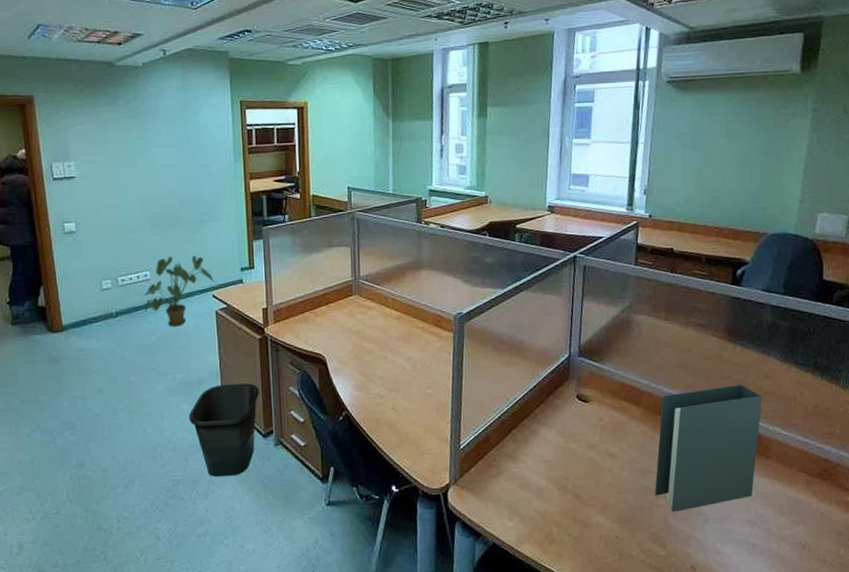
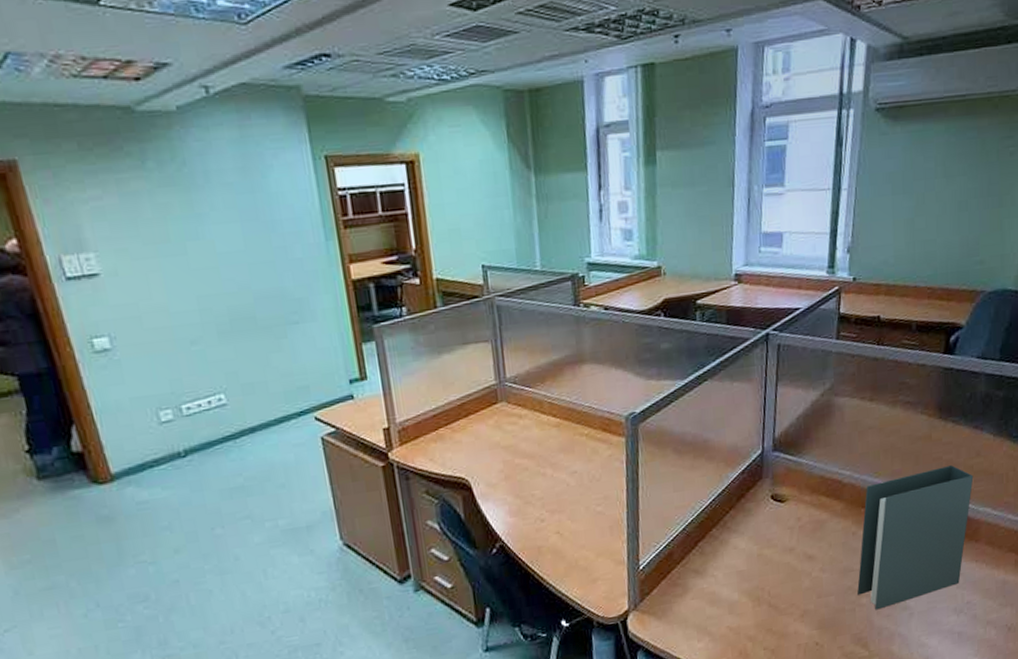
house plant: present [143,255,214,327] -> none [220,368,315,462]
waste bin: present [188,383,259,477] -> none [300,521,390,637]

